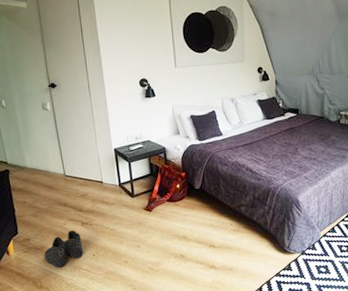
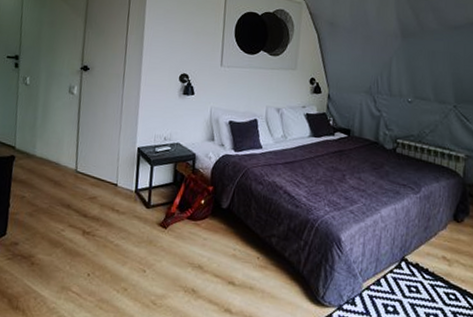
boots: present [44,230,84,268] -> none [29,239,79,286]

